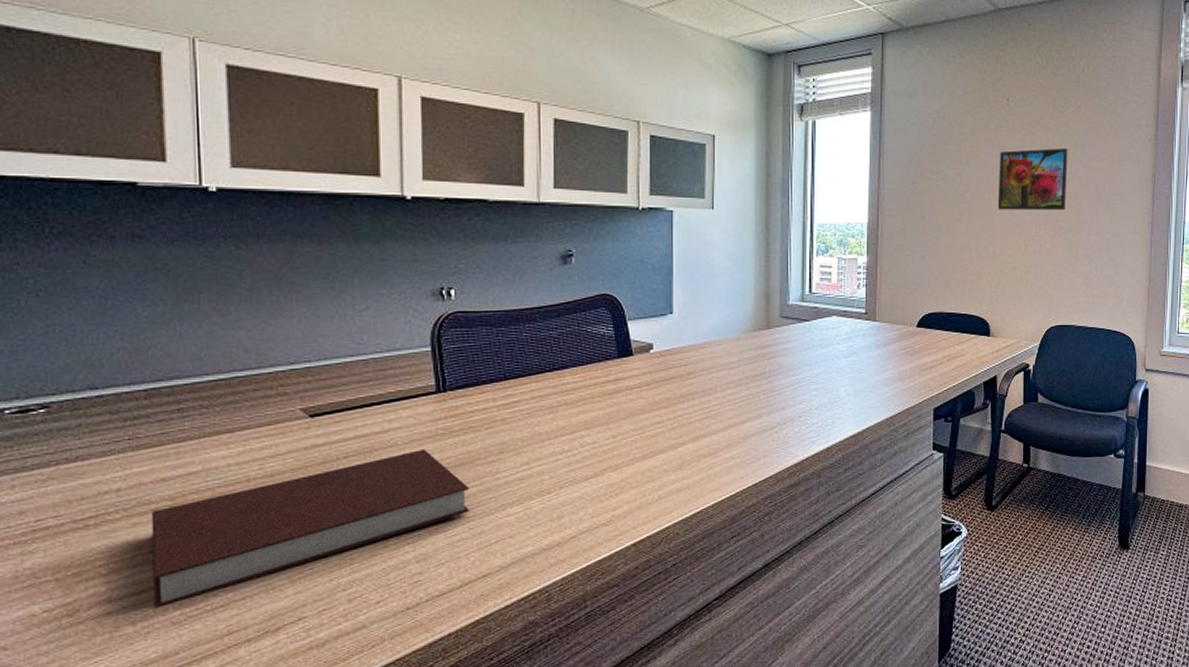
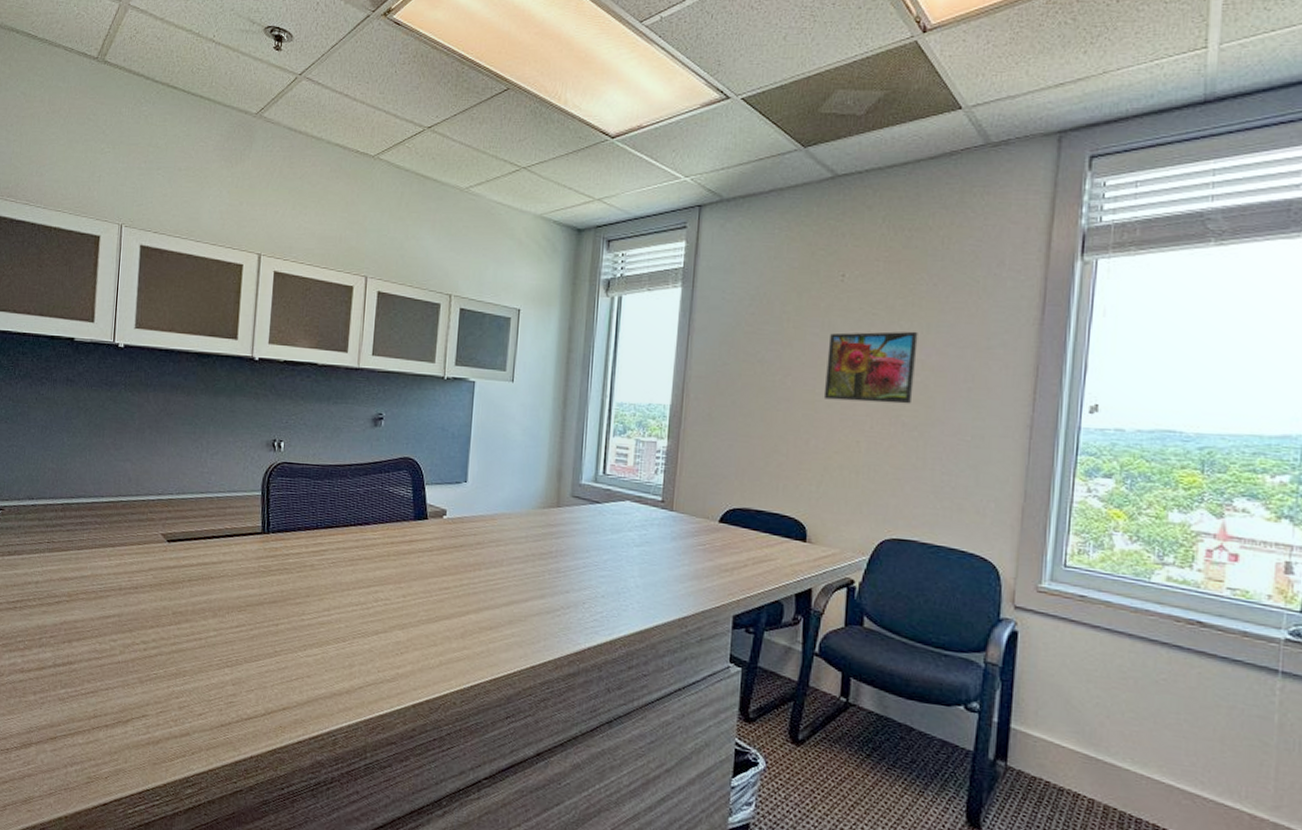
notebook: present [151,450,470,609] -> none [49,583,280,685]

